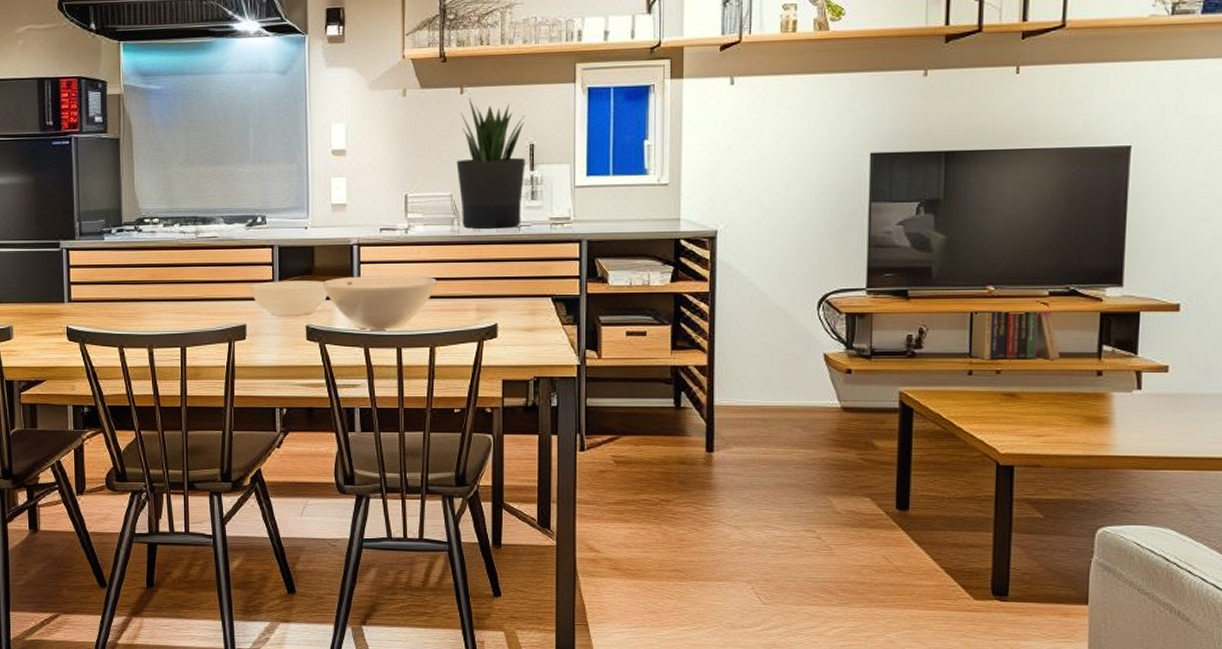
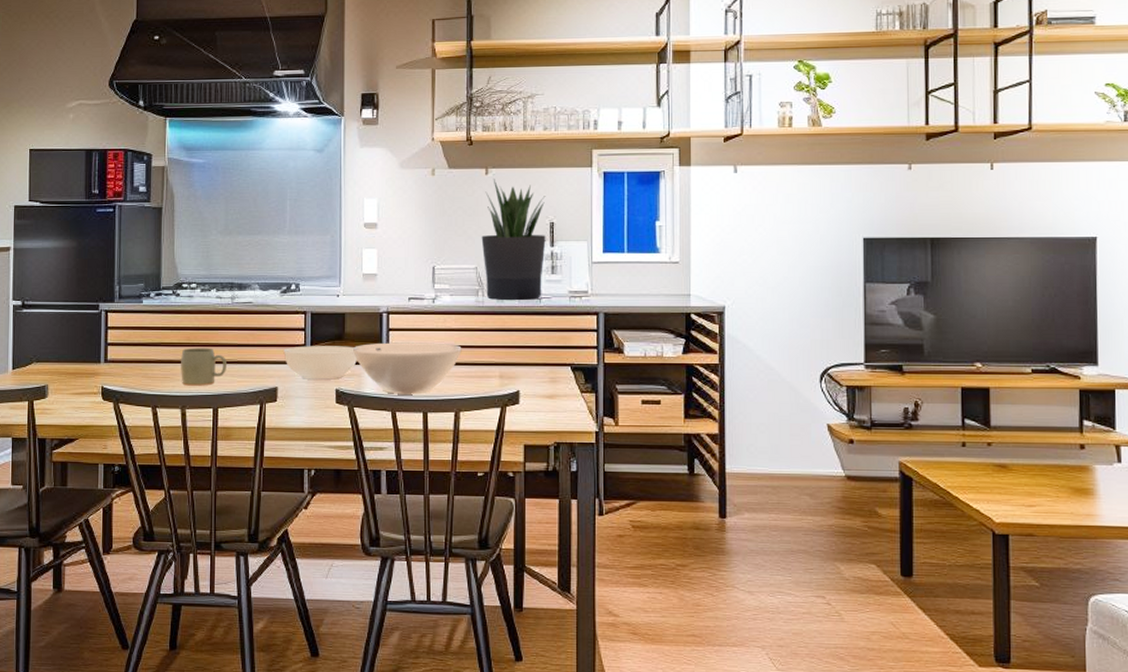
mug: none [146,285,193,326] -> present [181,348,226,387]
books: present [971,301,1059,360] -> none [963,378,1044,433]

